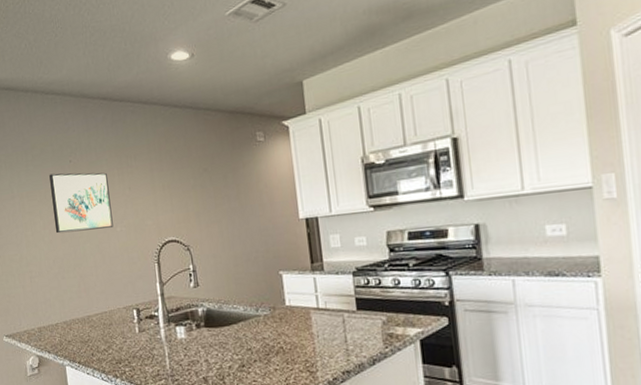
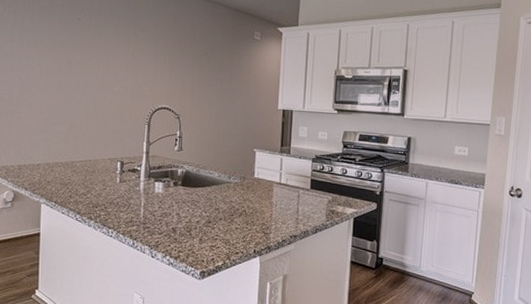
wall art: present [49,172,114,234] -> none [52,26,113,86]

